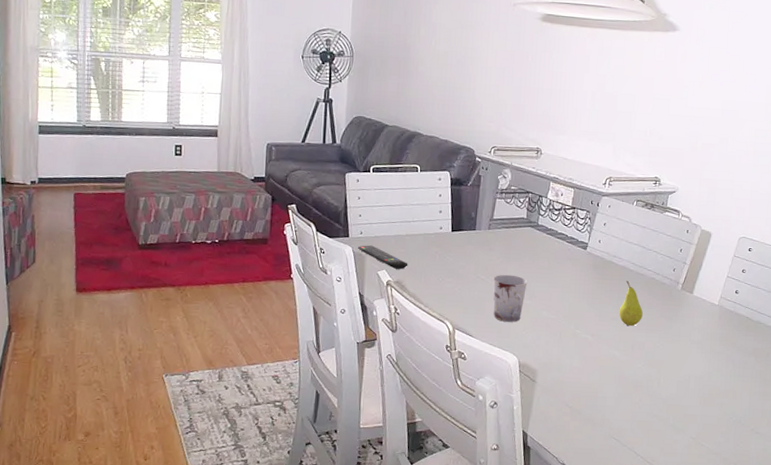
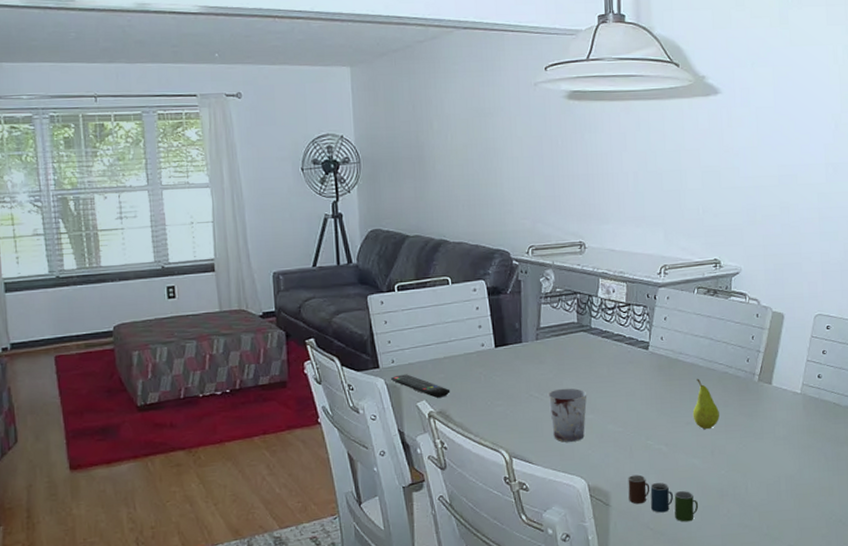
cup: none [553,358,615,405] -> present [628,474,699,522]

